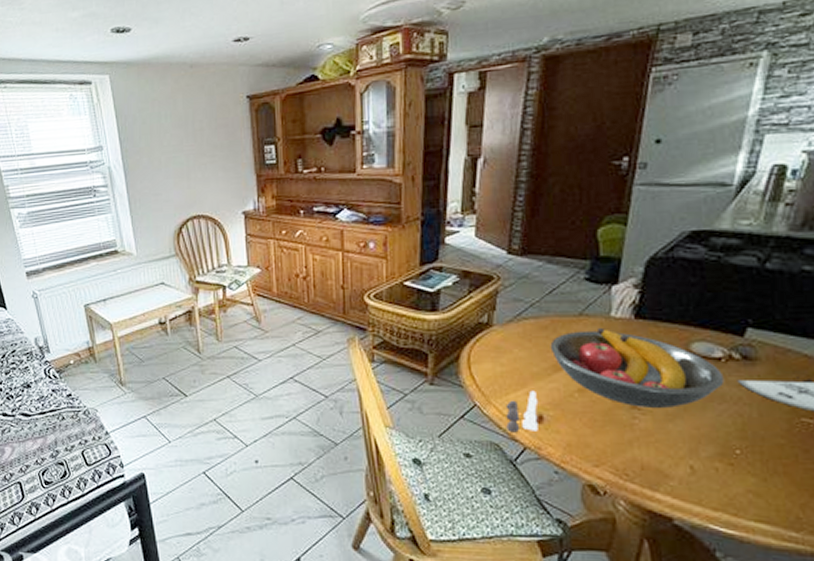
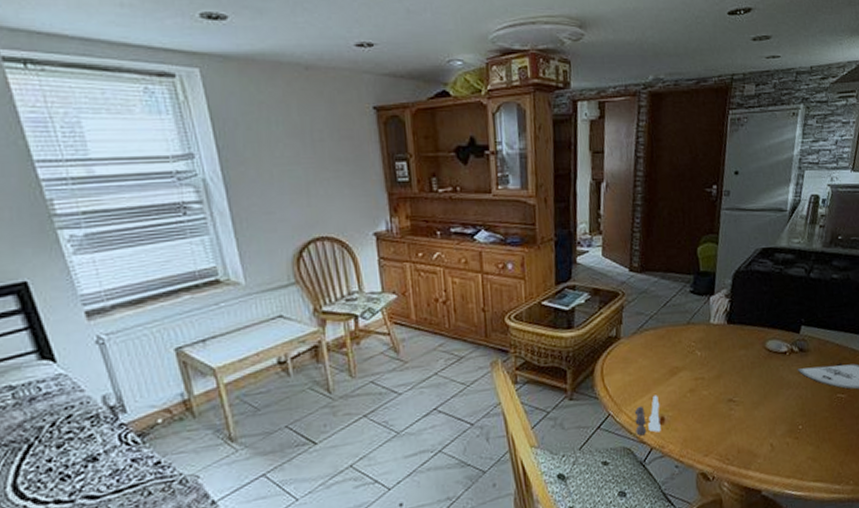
fruit bowl: present [550,327,725,408] -> none [666,333,789,400]

